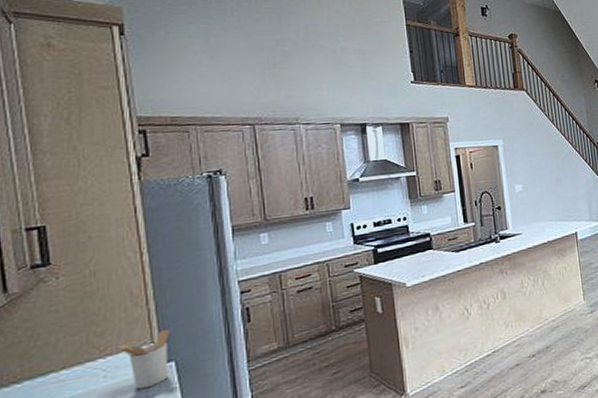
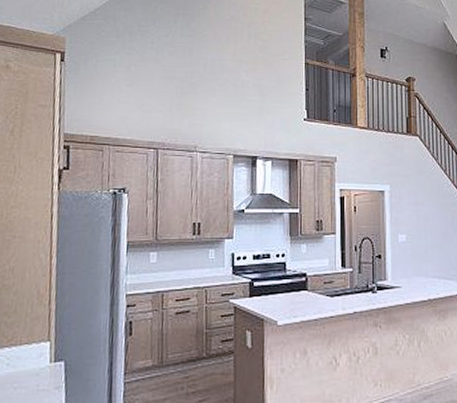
utensil holder: present [119,330,169,390] -> none [22,331,63,382]

